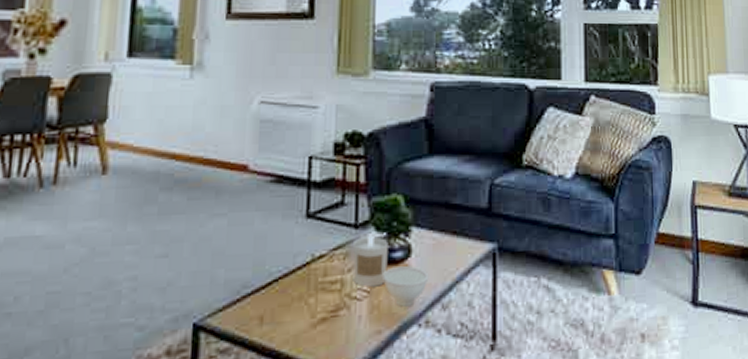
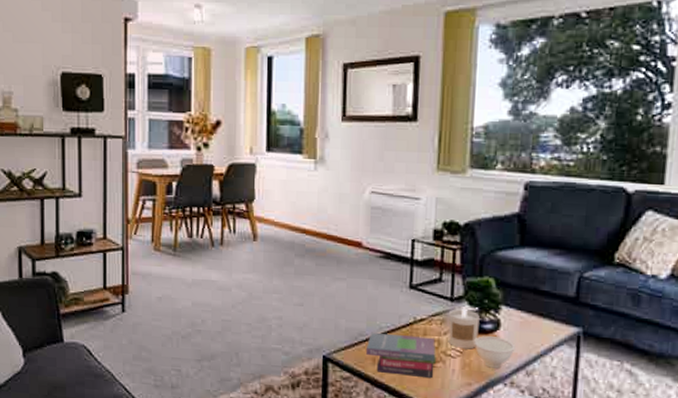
books: none [252,277,339,335] -> present [366,332,436,378]

